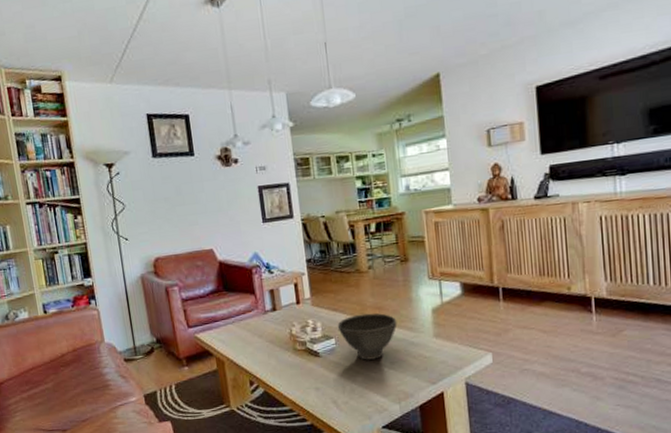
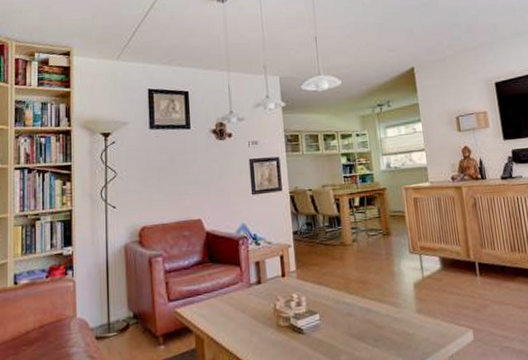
bowl: present [337,313,397,360] -> none [322,287,381,338]

